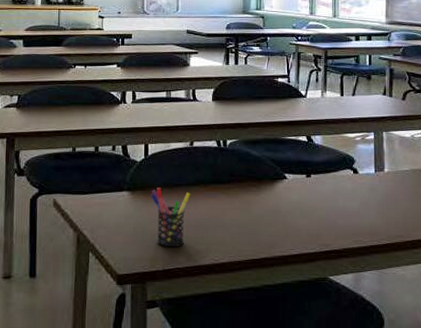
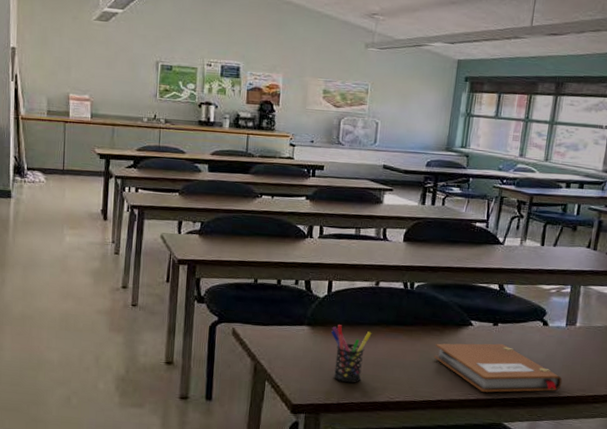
notebook: none [253,195,380,246] -> present [433,343,563,393]

